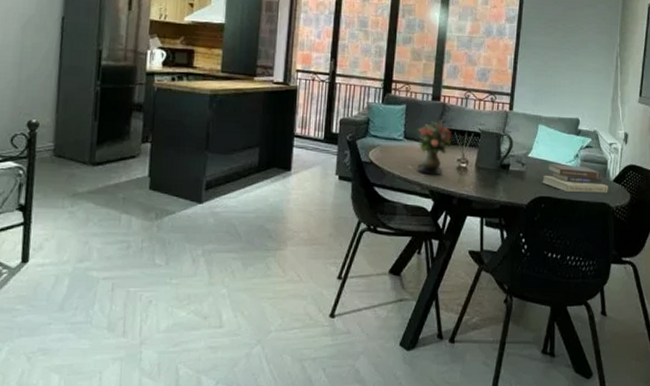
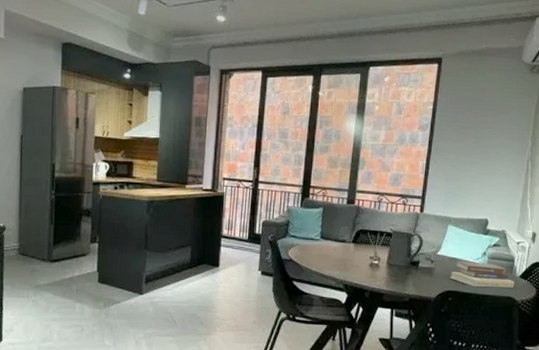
bouquet: present [417,120,451,175] -> none [333,222,365,271]

